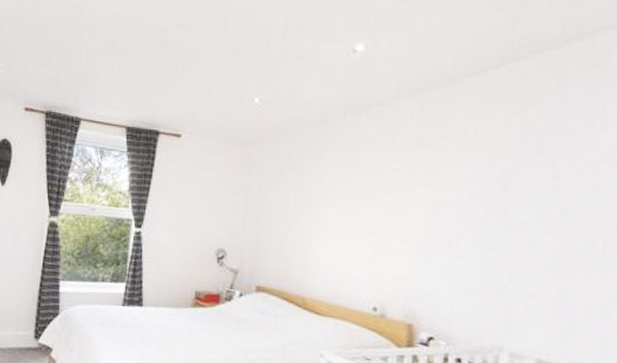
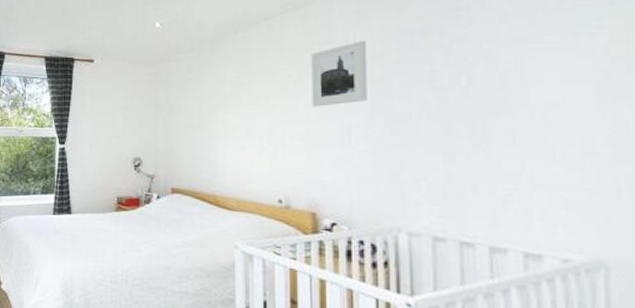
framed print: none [420,136,488,208] -> present [311,40,367,107]

